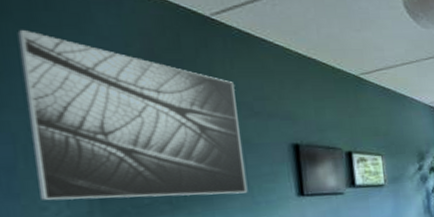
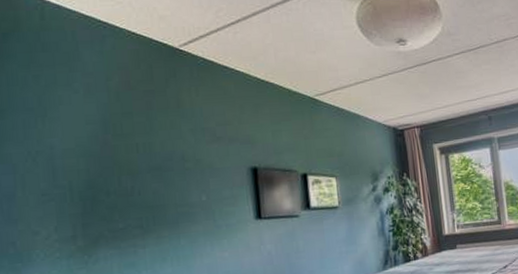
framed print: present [17,29,248,201] -> none [20,70,210,226]

